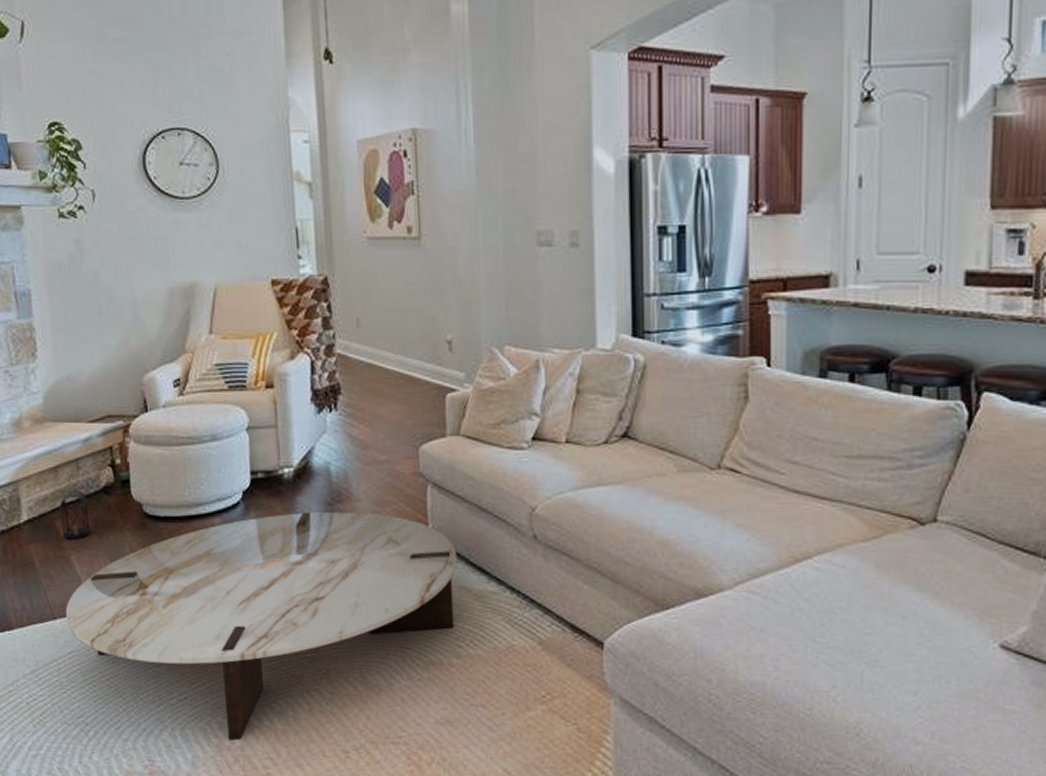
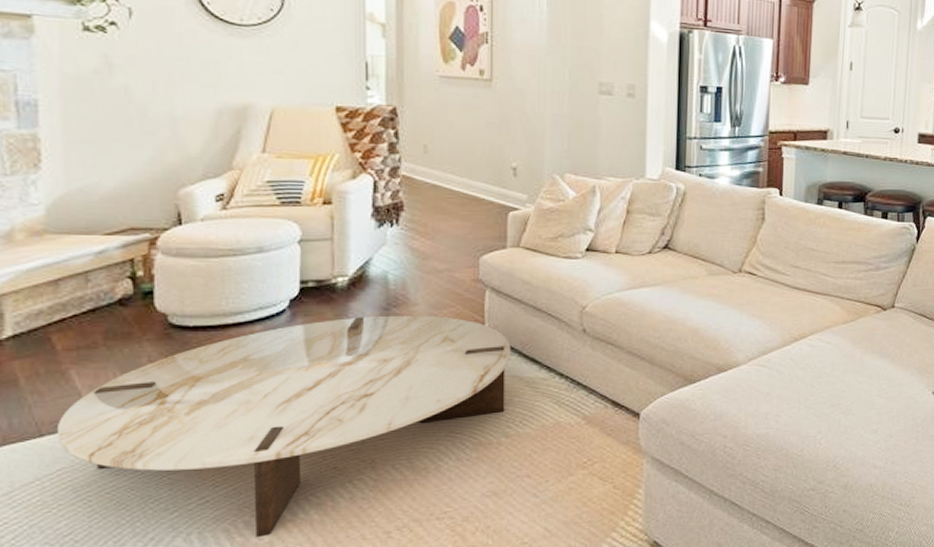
lantern: present [59,474,89,541] -> none [58,287,97,355]

